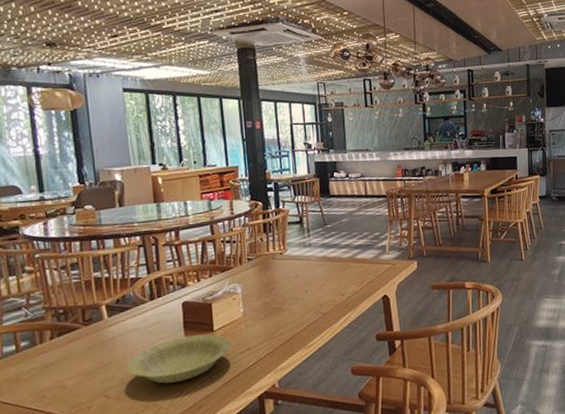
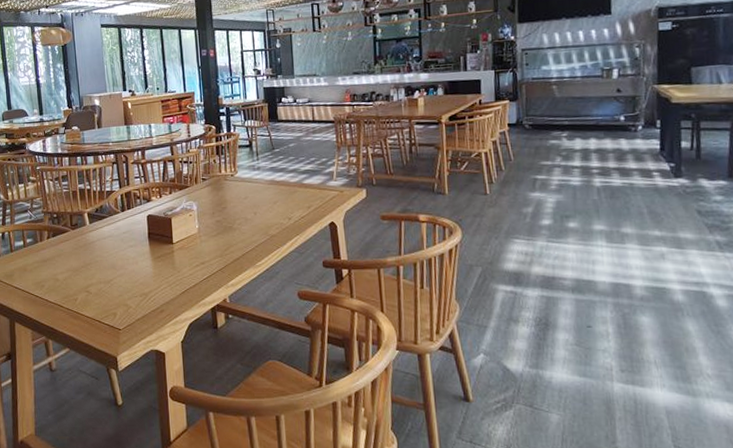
bowl: present [126,333,232,384] -> none [103,245,188,287]

